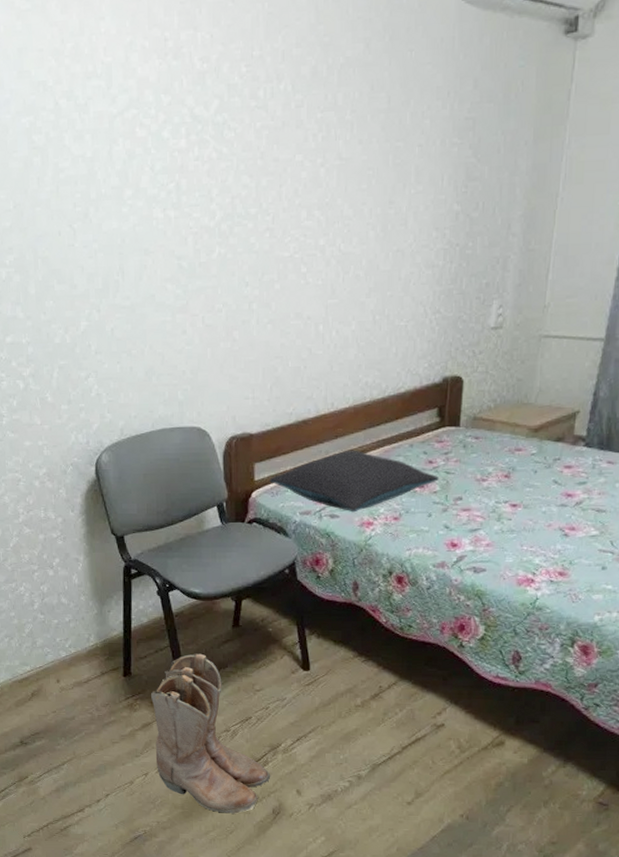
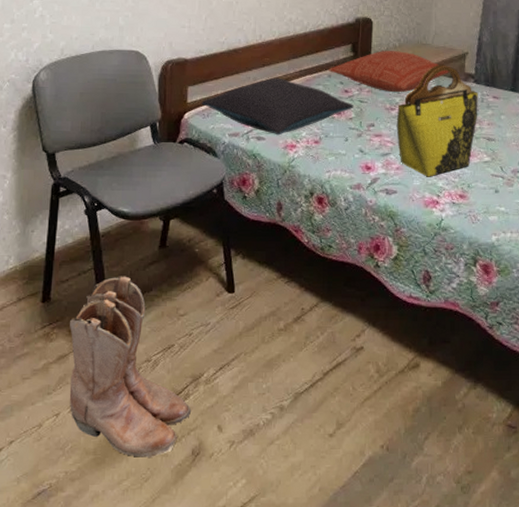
pillow: none [410,413,555,462] -> present [329,51,450,93]
tote bag: none [488,427,589,554] -> present [396,65,478,177]

